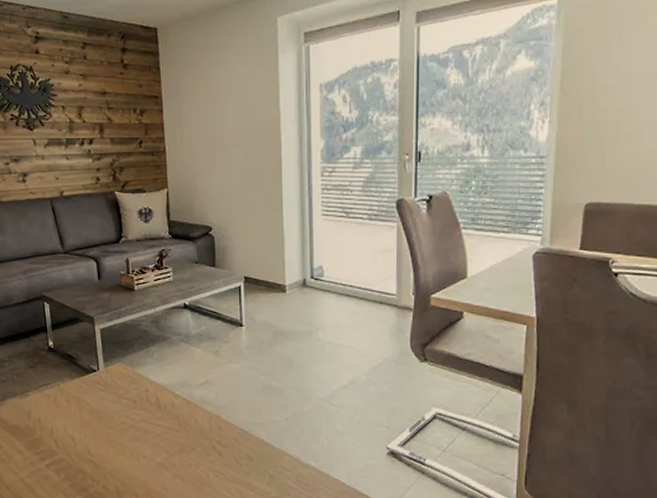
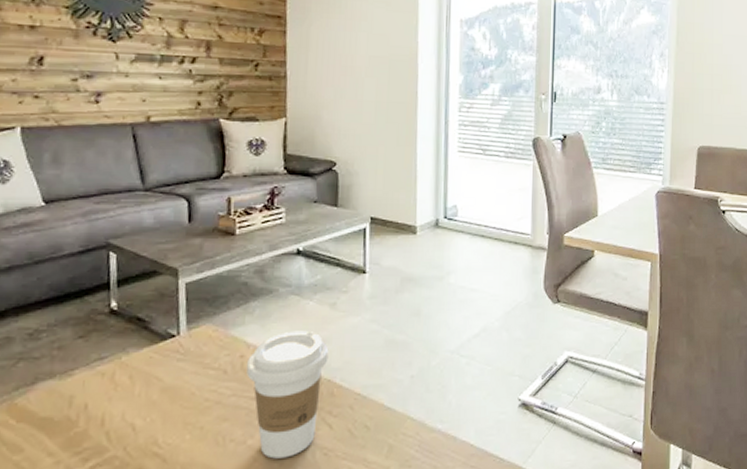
coffee cup: none [151,372,215,475] -> present [247,330,329,459]

